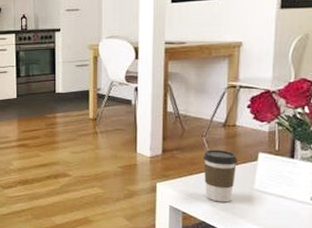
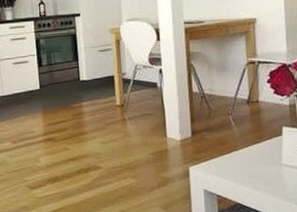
coffee cup: present [203,149,237,203] -> none [231,127,264,181]

